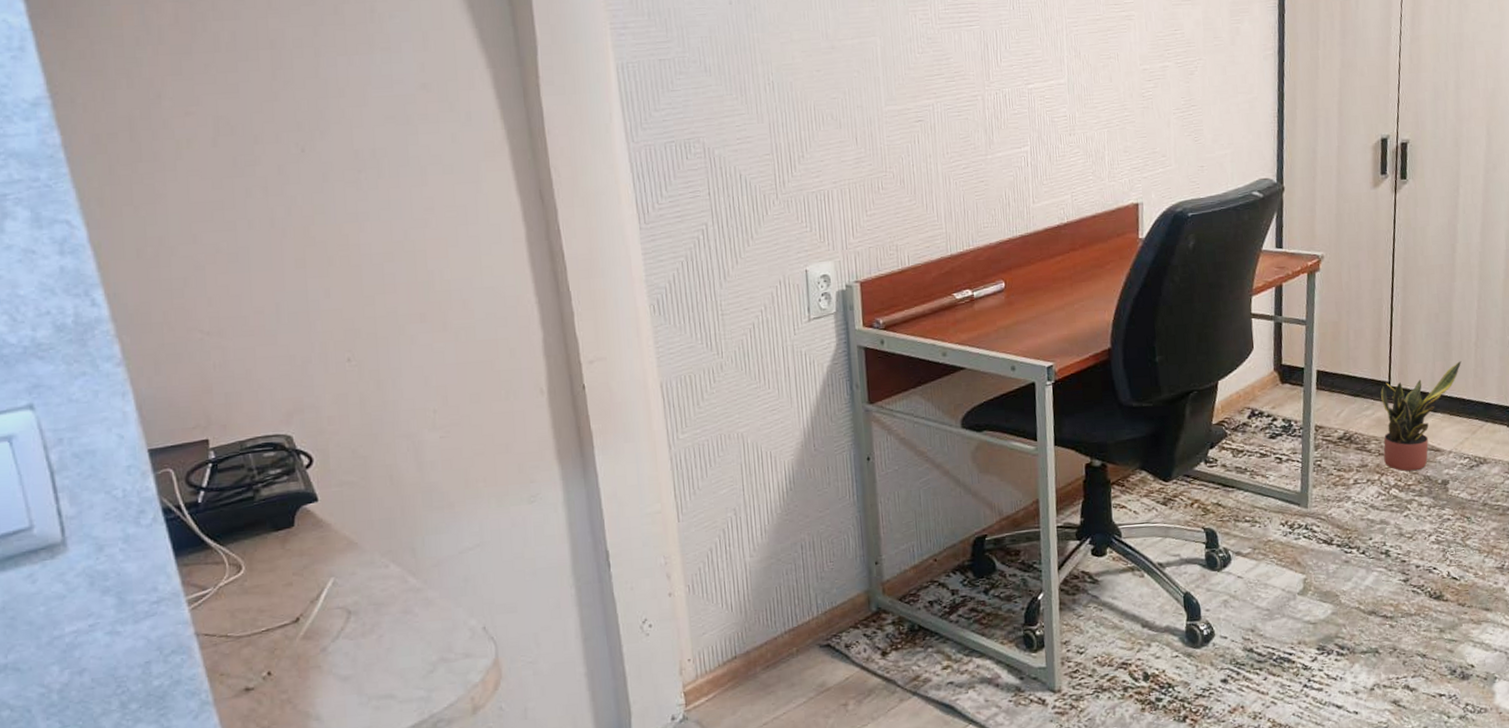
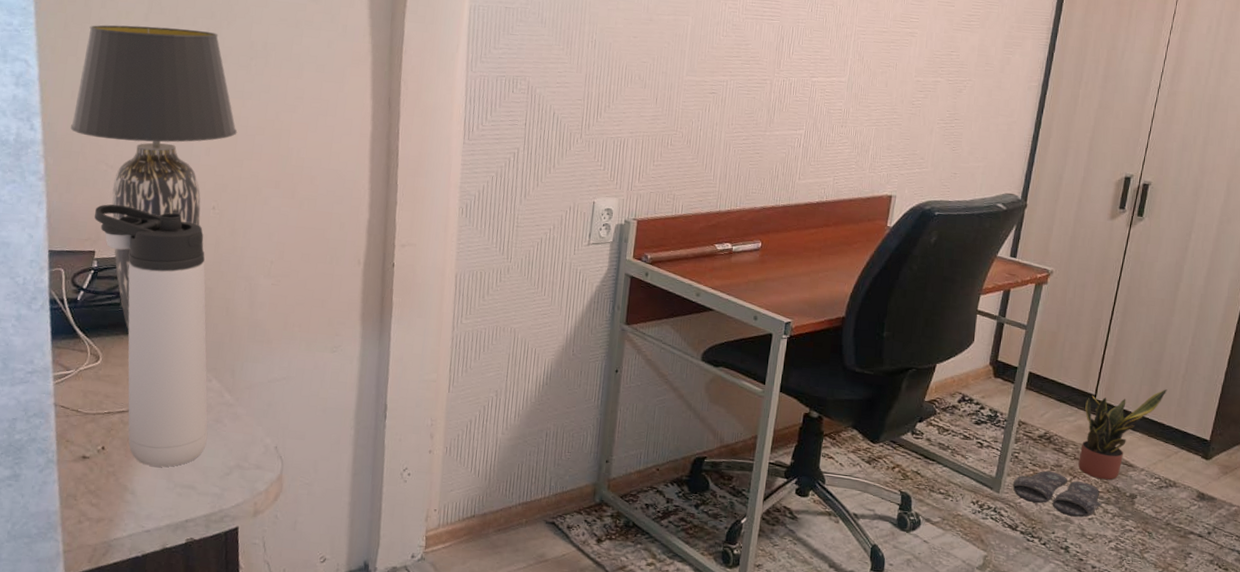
table lamp: none [143,147,360,529] -> present [70,24,238,332]
thermos bottle: none [197,375,398,683] -> present [94,204,208,467]
slippers: none [1321,473,1415,517] -> present [1013,470,1102,517]

